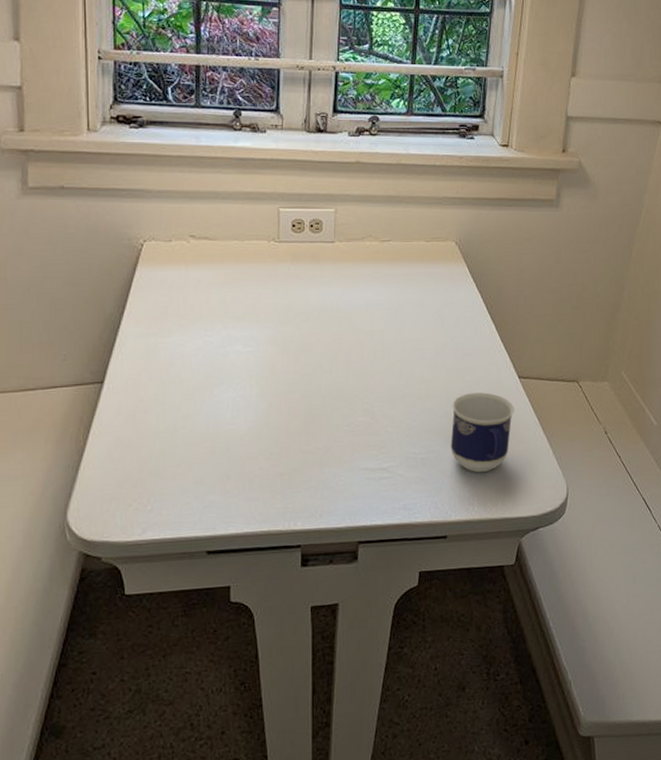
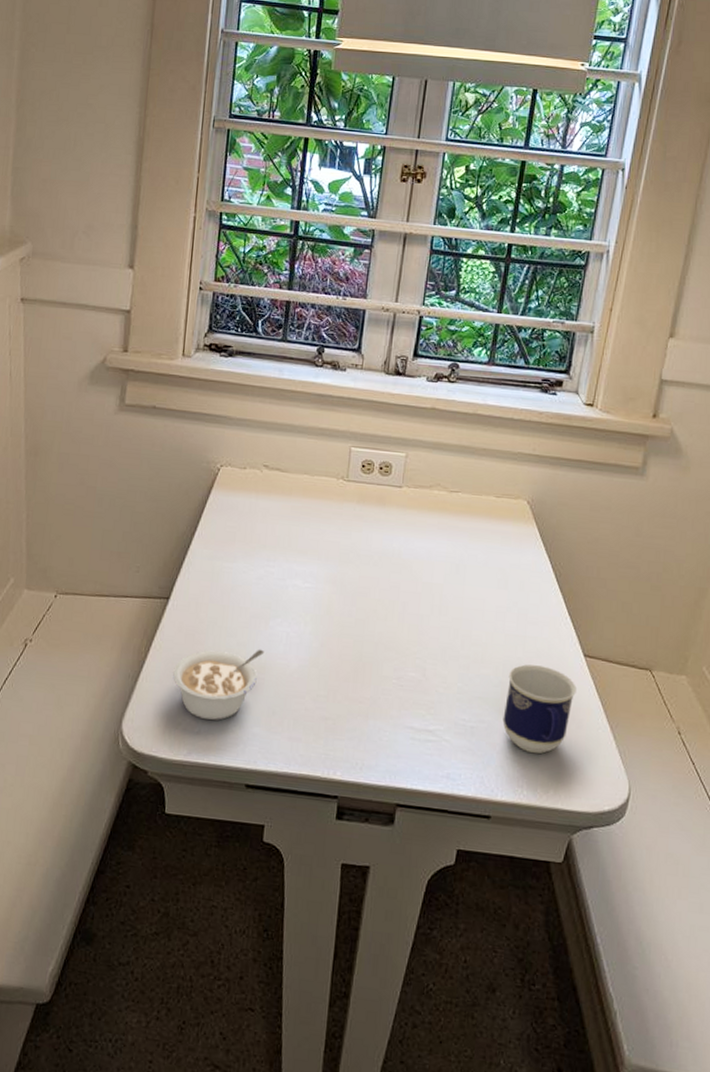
legume: none [117,418,212,496] -> present [173,649,265,720]

